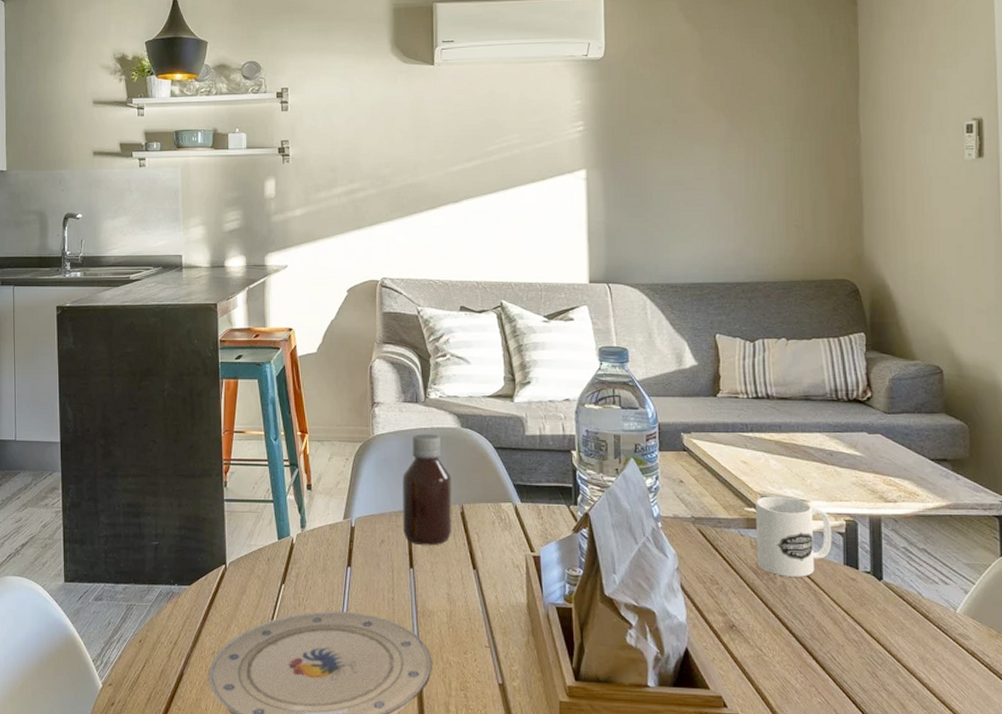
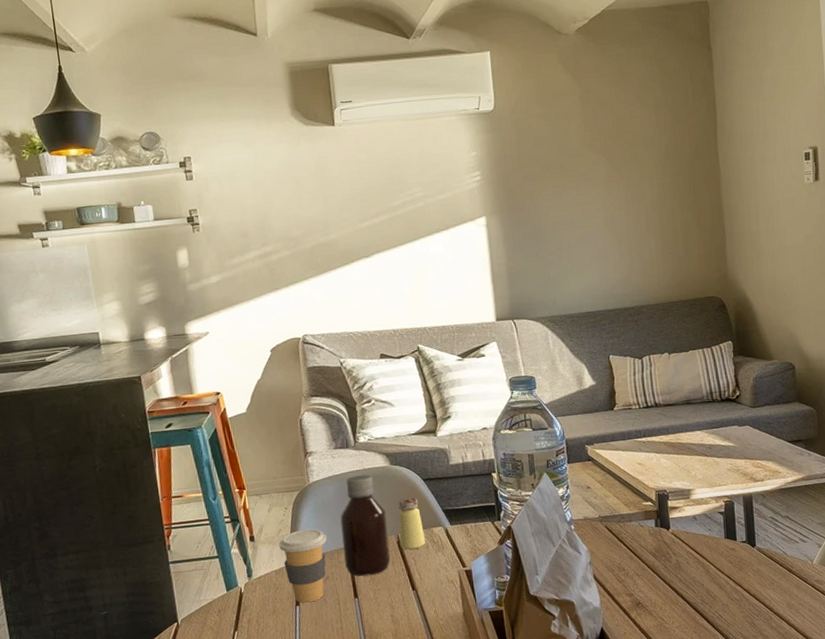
coffee cup: none [336,484,387,565] -> present [279,528,327,603]
saltshaker: none [463,465,491,525] -> present [398,497,425,550]
mug: present [756,496,832,577] -> none [651,488,715,556]

